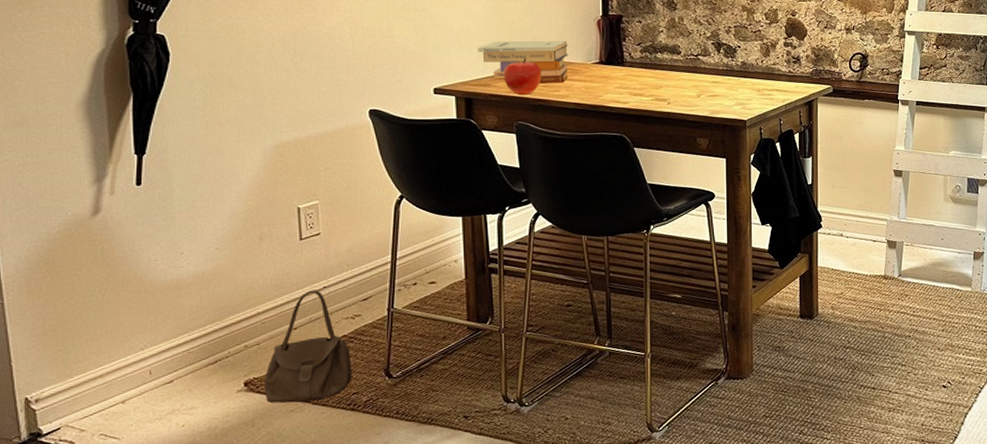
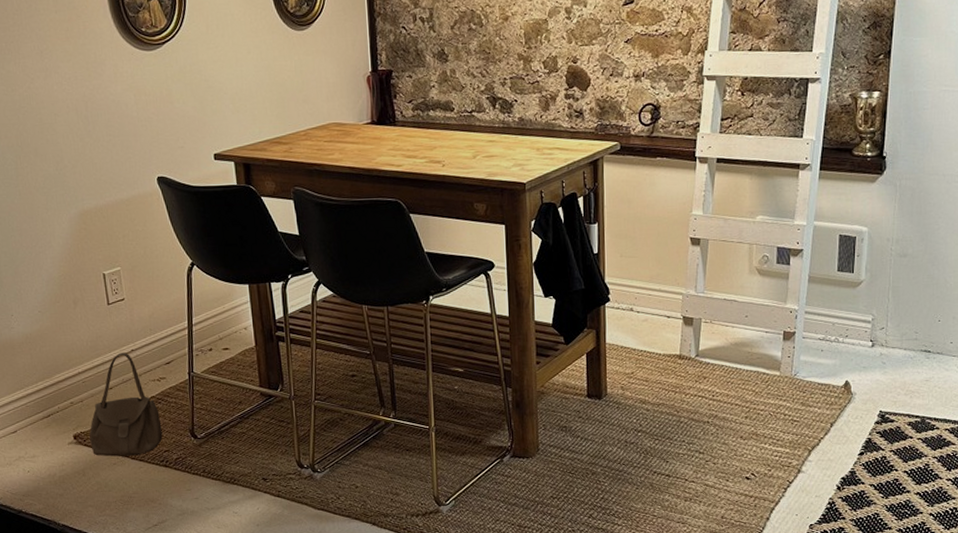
books: present [478,40,569,84] -> none [252,100,341,148]
fruit: present [503,58,542,95] -> none [278,120,315,159]

